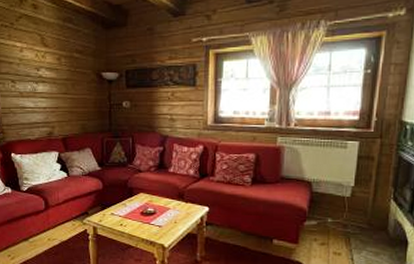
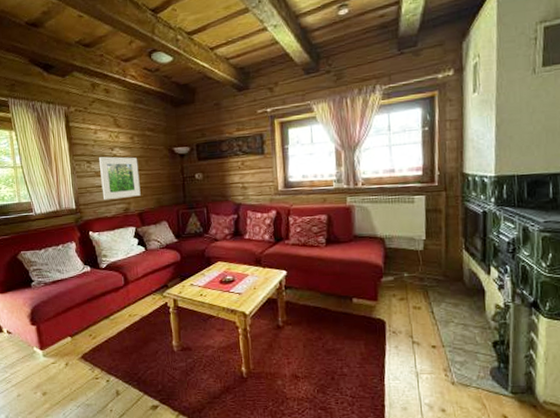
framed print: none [24,77,66,122] -> present [99,156,141,200]

